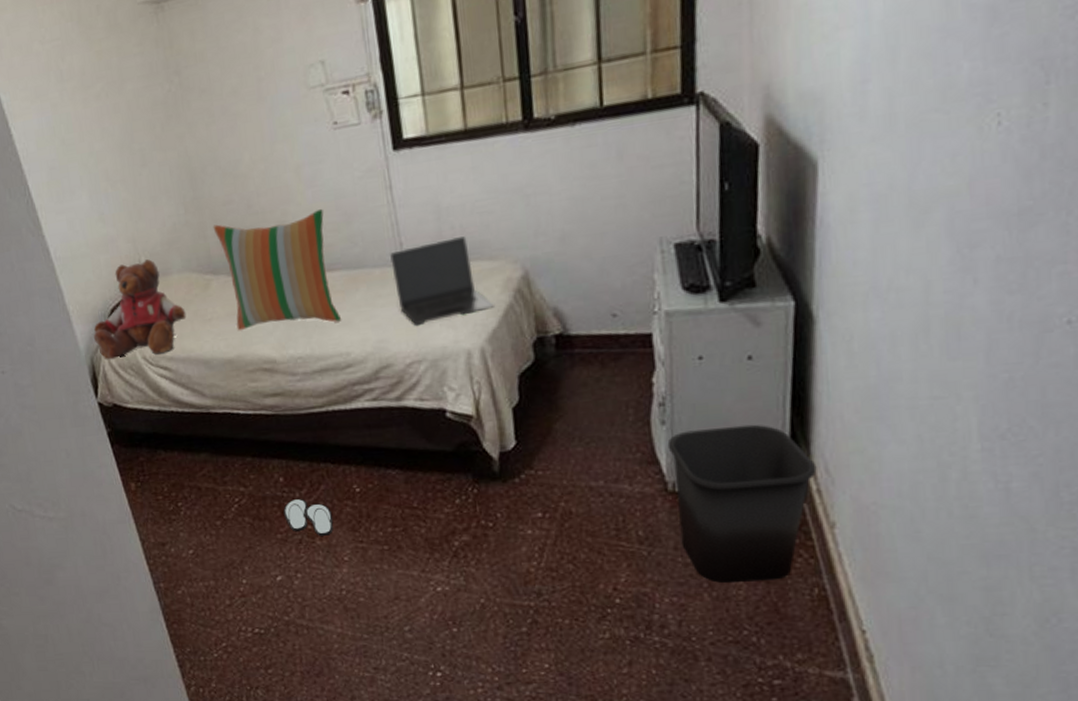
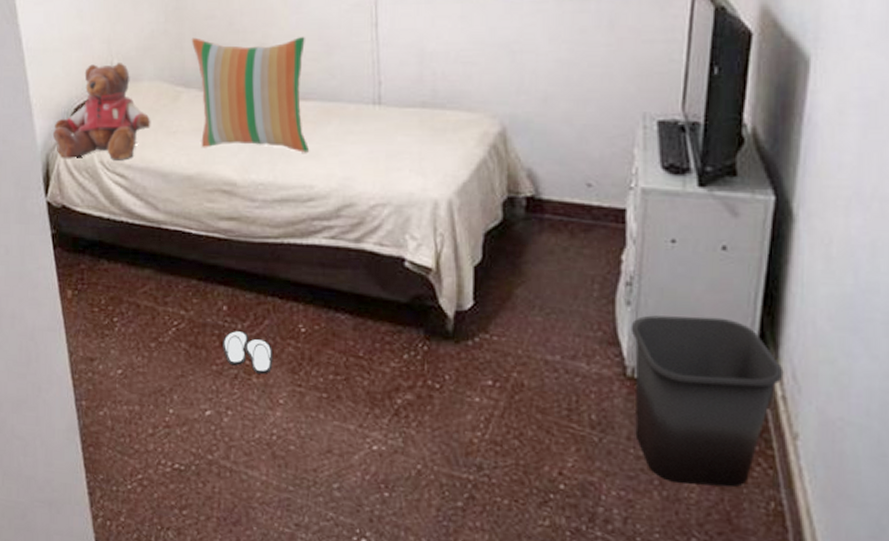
laptop: present [389,235,494,325] -> none [366,83,467,167]

